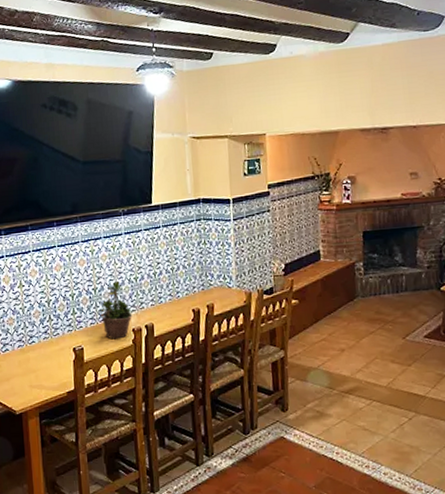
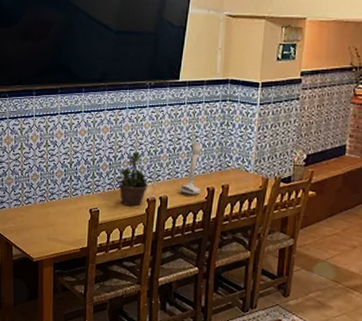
candle holder: none [164,264,186,319] -> present [179,142,202,194]

